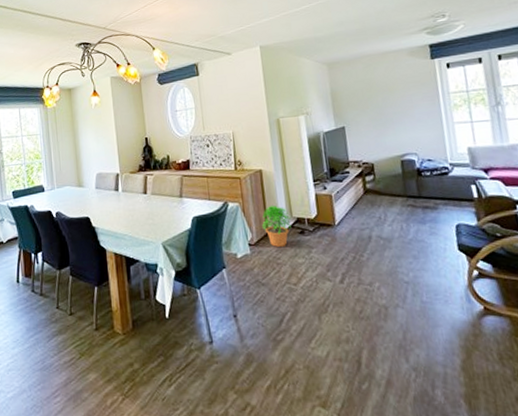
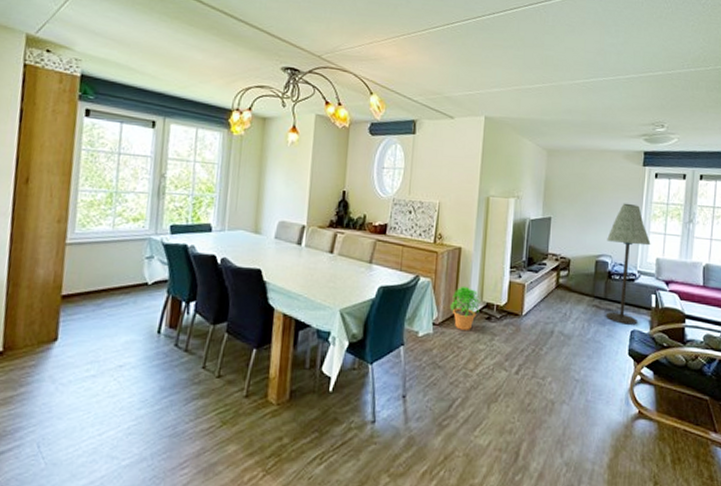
floor lamp: none [408,98,461,220] -> present [605,203,651,325]

